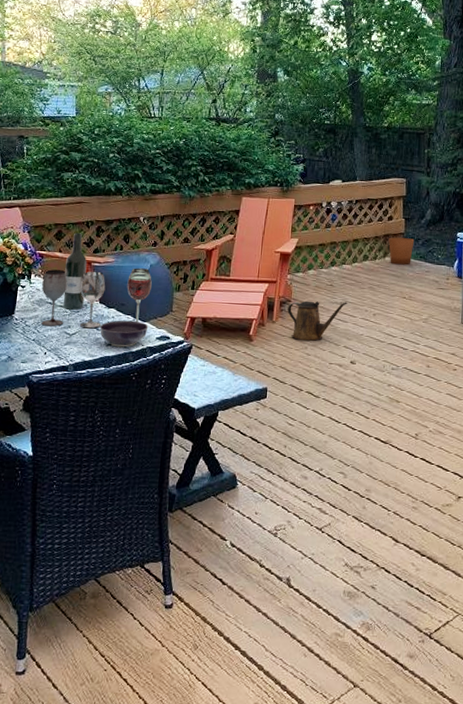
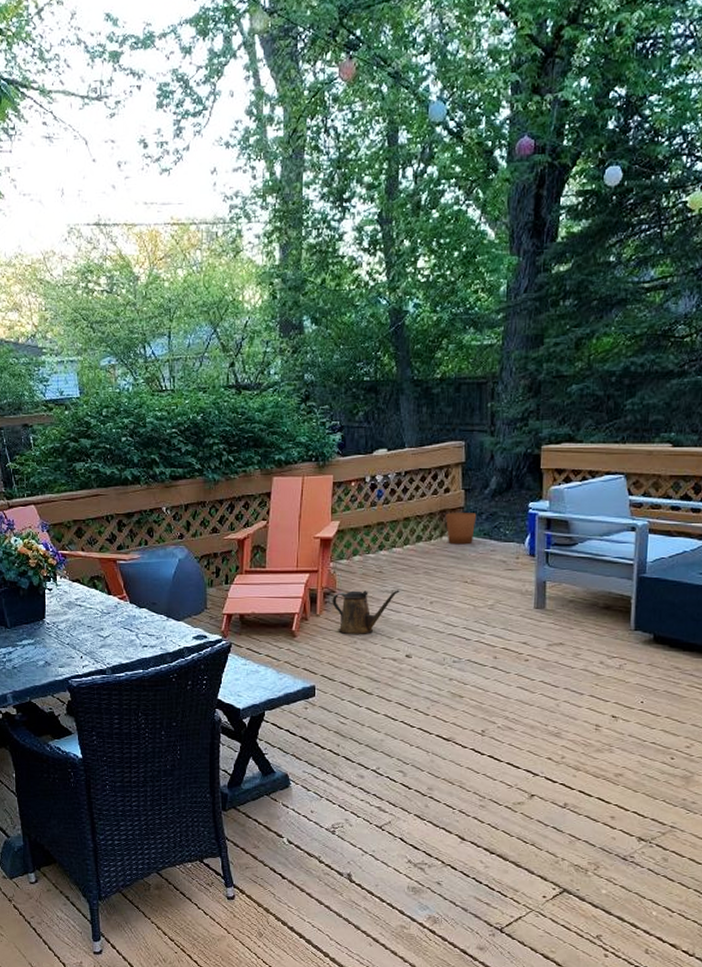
wineglass: present [41,269,106,329] -> none [69,569,135,630]
wine bottle: present [62,233,87,310] -> none [90,529,114,611]
bowl: present [100,320,149,348] -> none [133,620,184,648]
wineglass: present [127,268,152,322] -> none [156,563,182,621]

